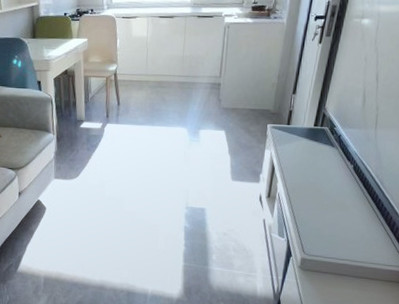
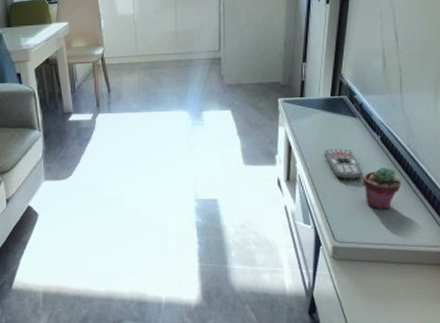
remote control: none [302,173,334,202] -> present [324,149,362,180]
potted succulent: none [333,193,367,230] -> present [362,168,401,210]

